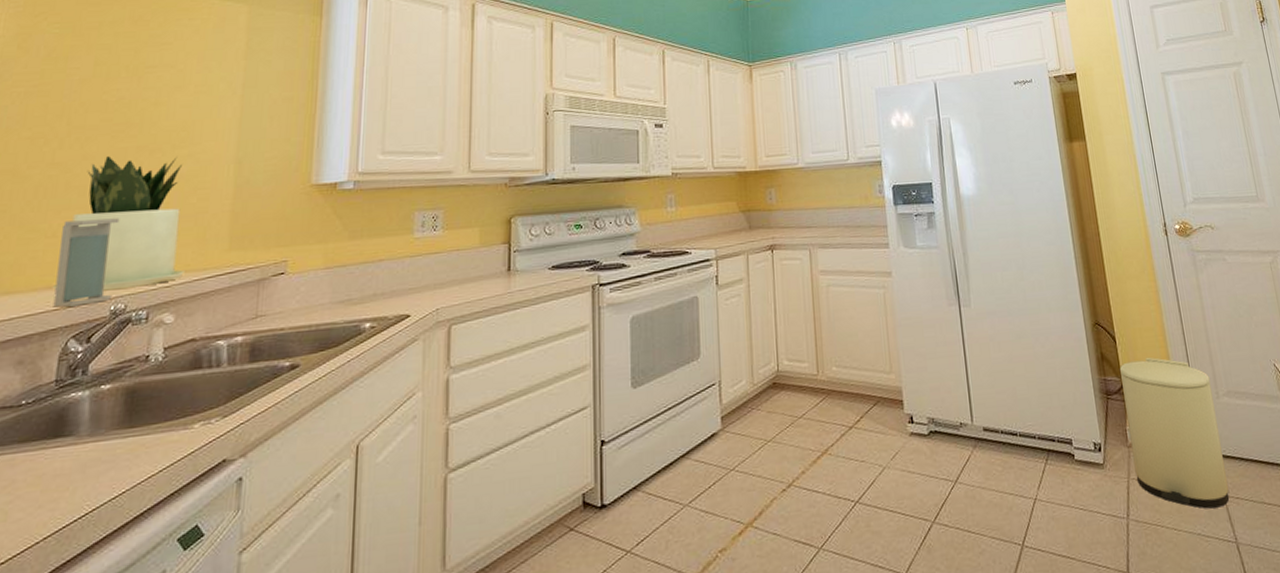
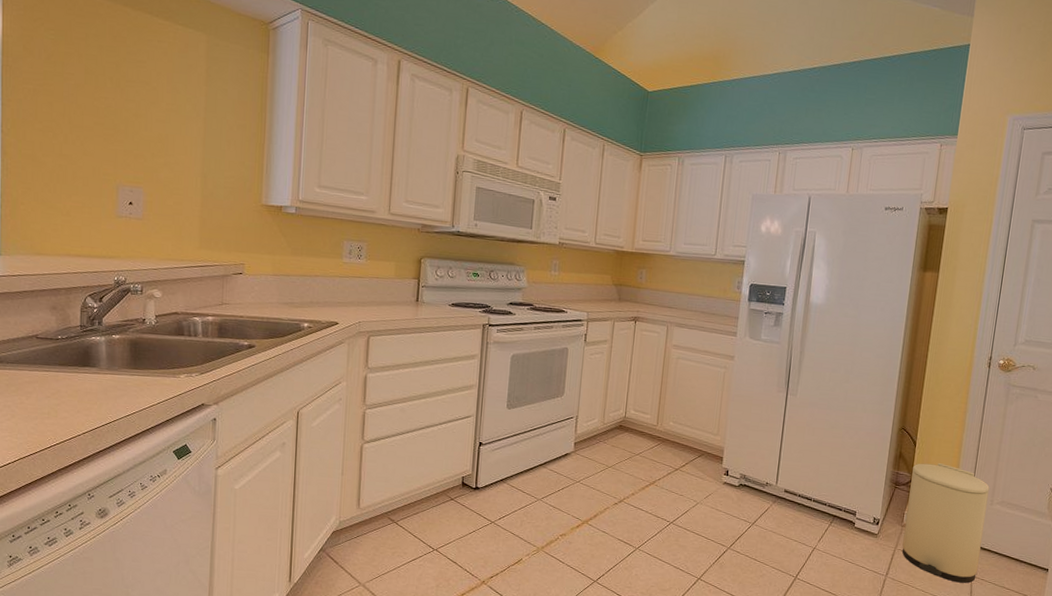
planter: present [52,156,186,291] -> none [71,155,168,266]
soap dispenser: present [53,218,120,308] -> none [73,204,116,273]

